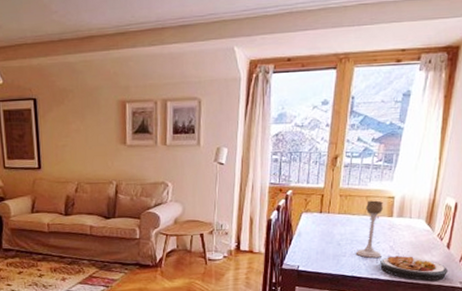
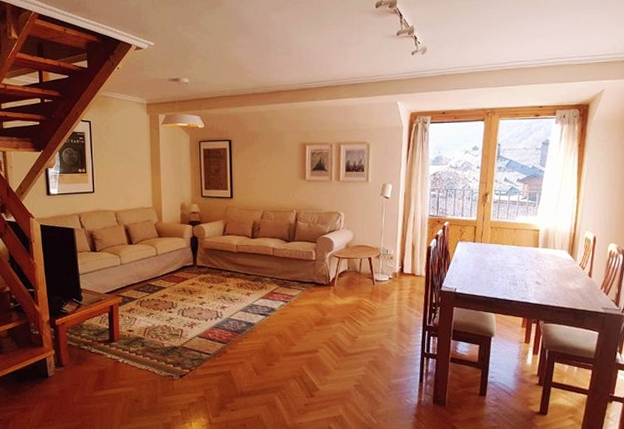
candle holder: present [355,200,383,258] -> none [506,232,530,283]
plate: present [379,255,449,281] -> none [528,282,592,305]

